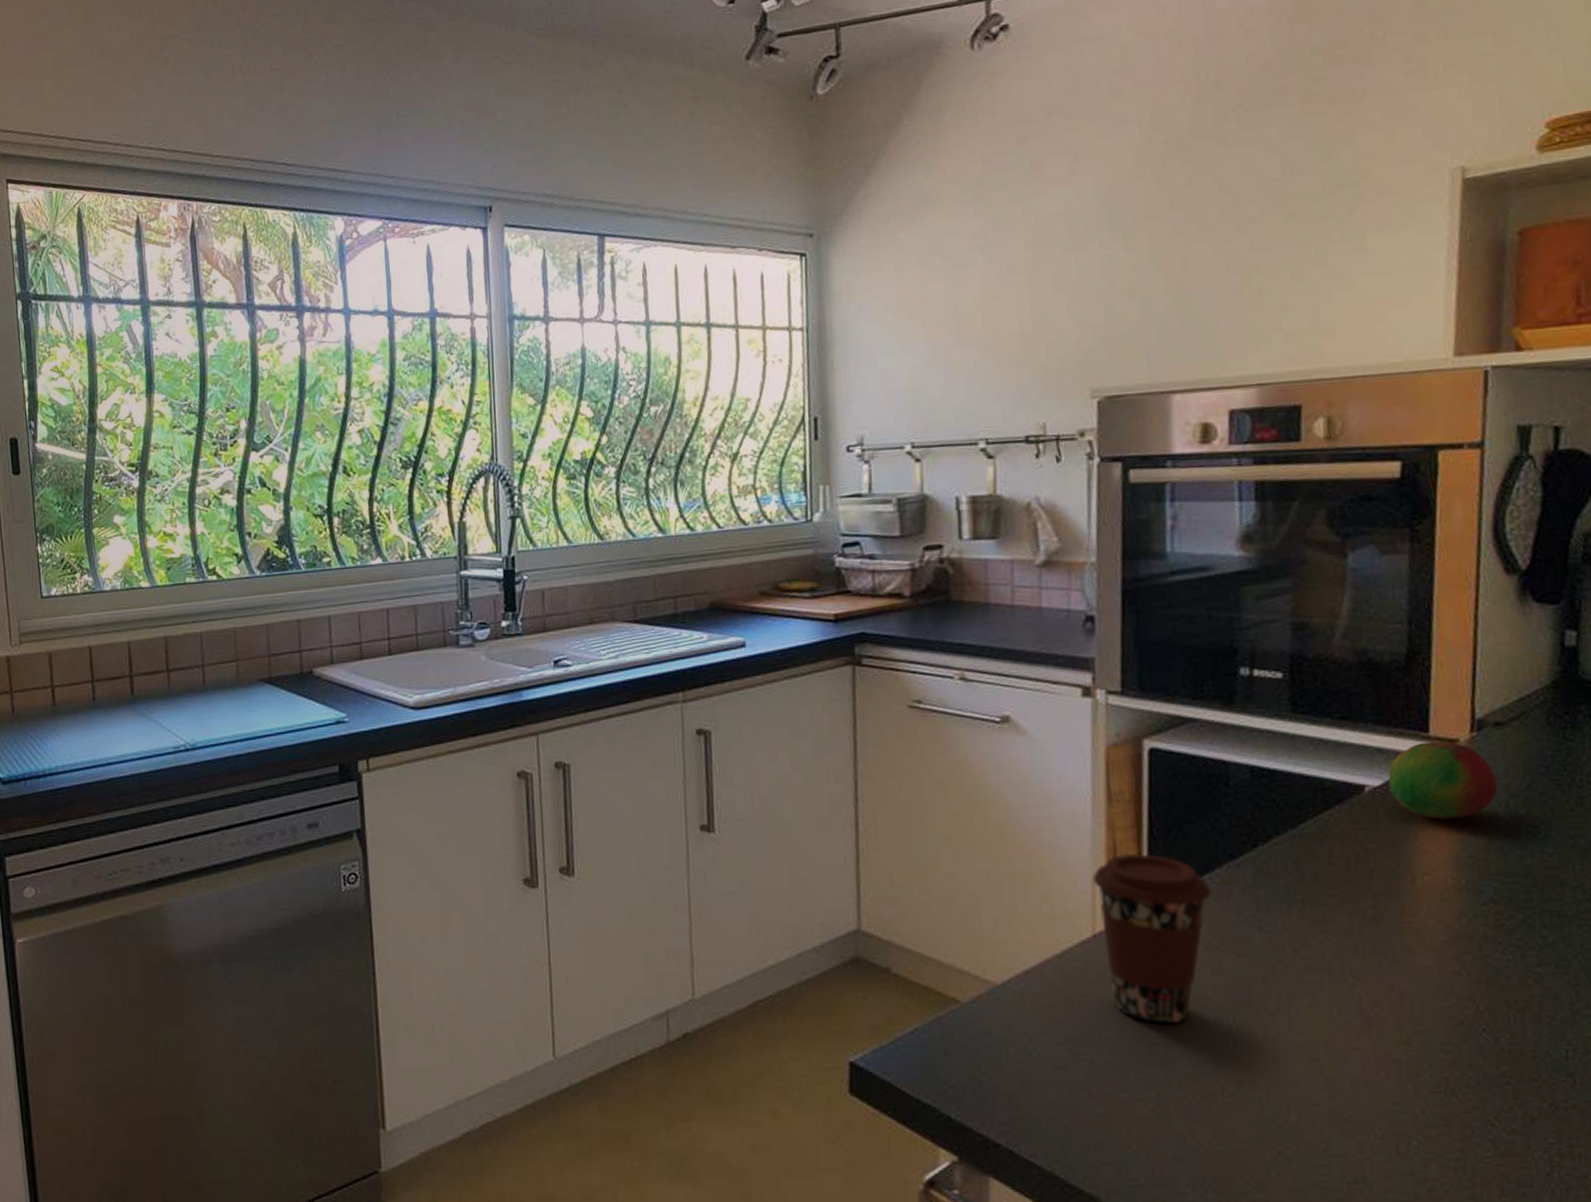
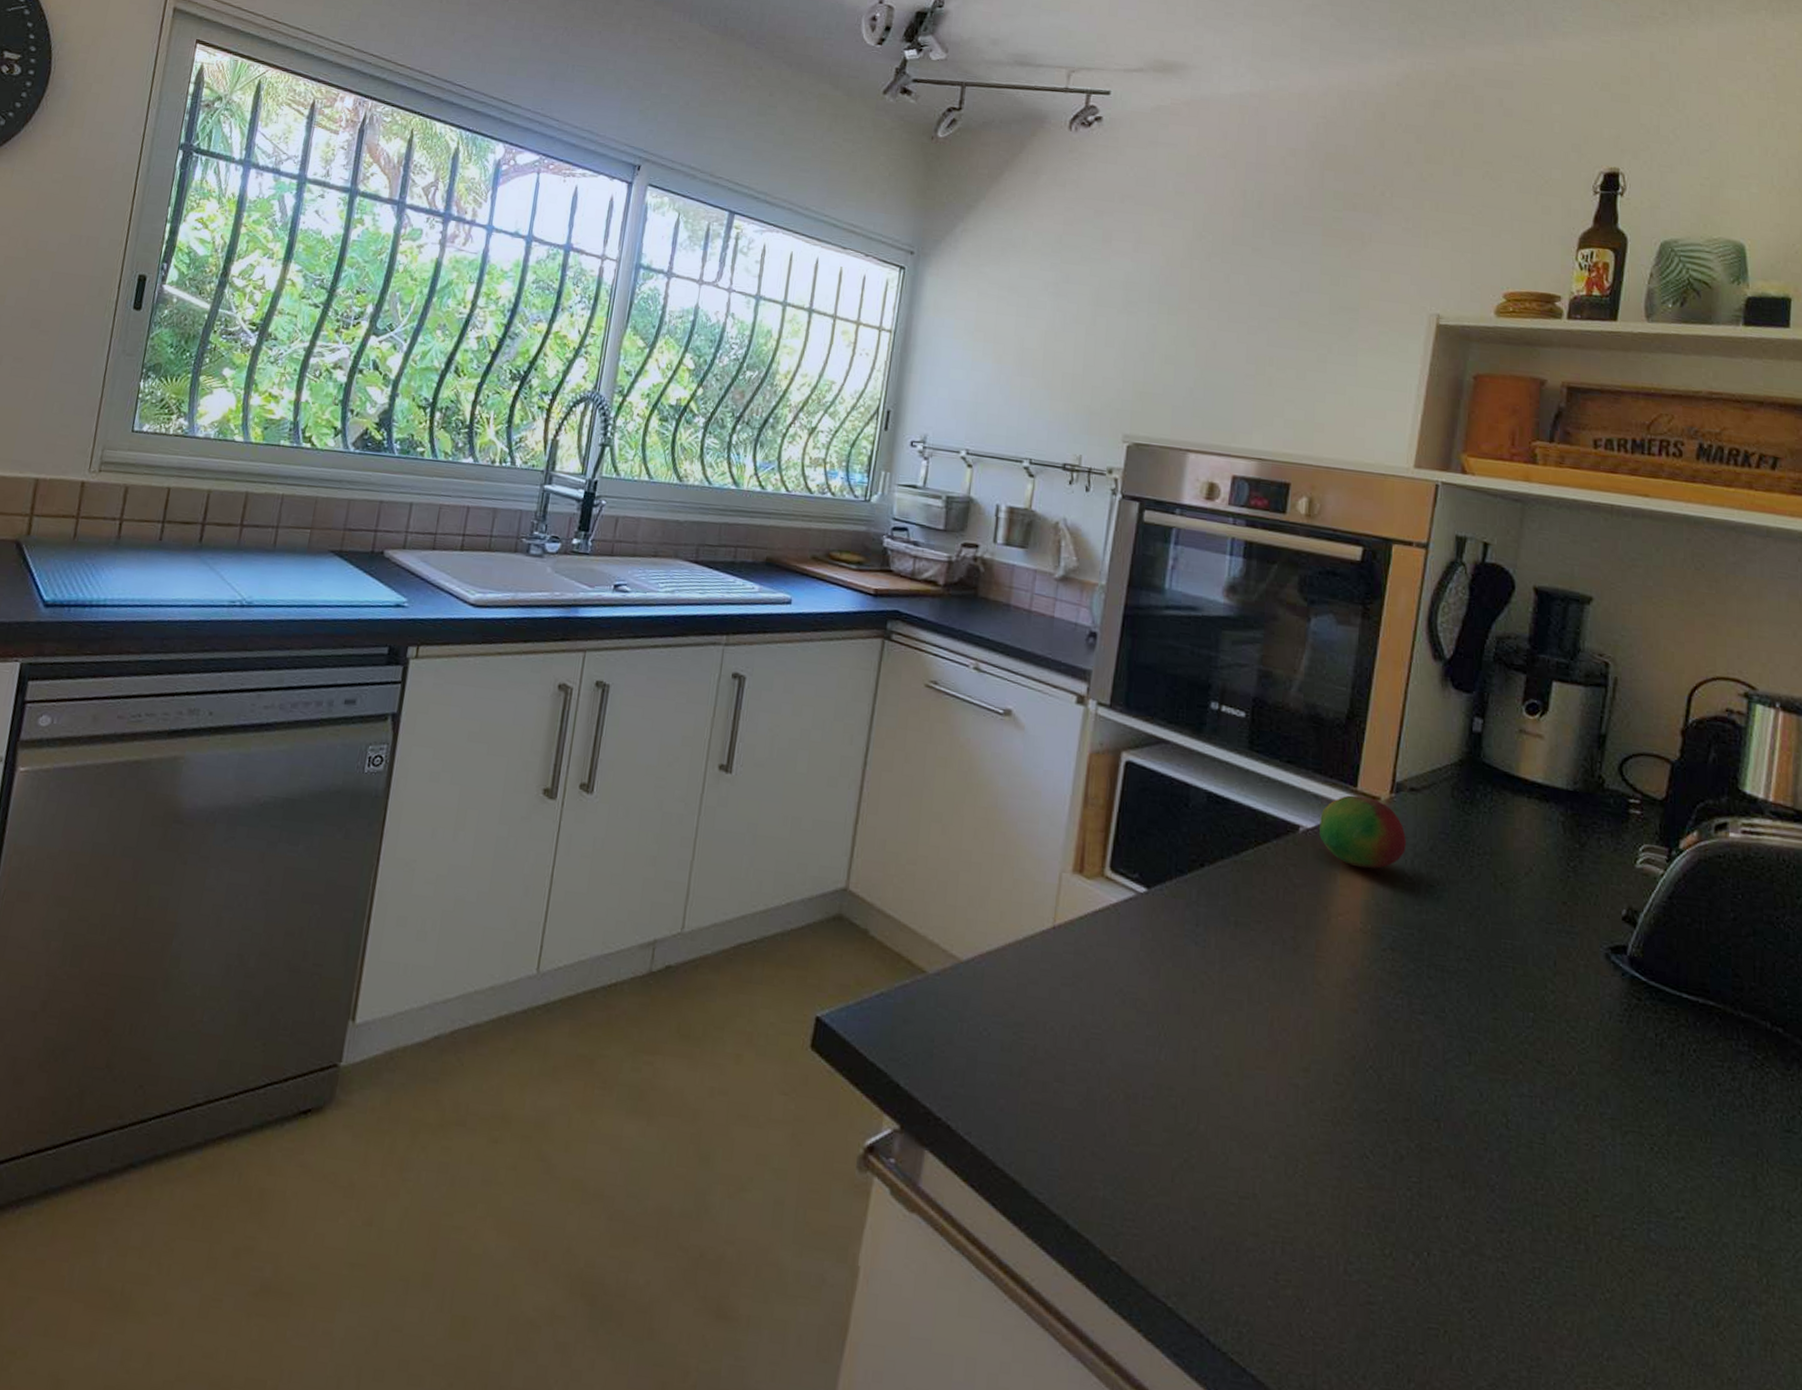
coffee cup: present [1092,853,1212,1025] -> none [1060,854,1160,1022]

